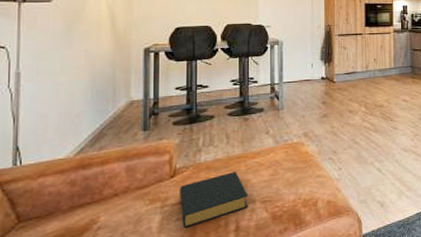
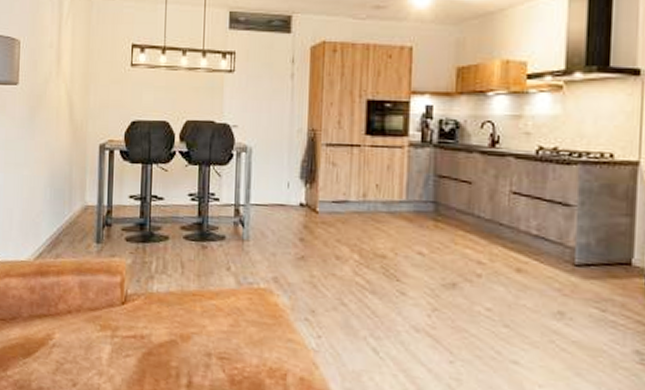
hardback book: present [180,172,249,228] -> none [130,311,203,368]

